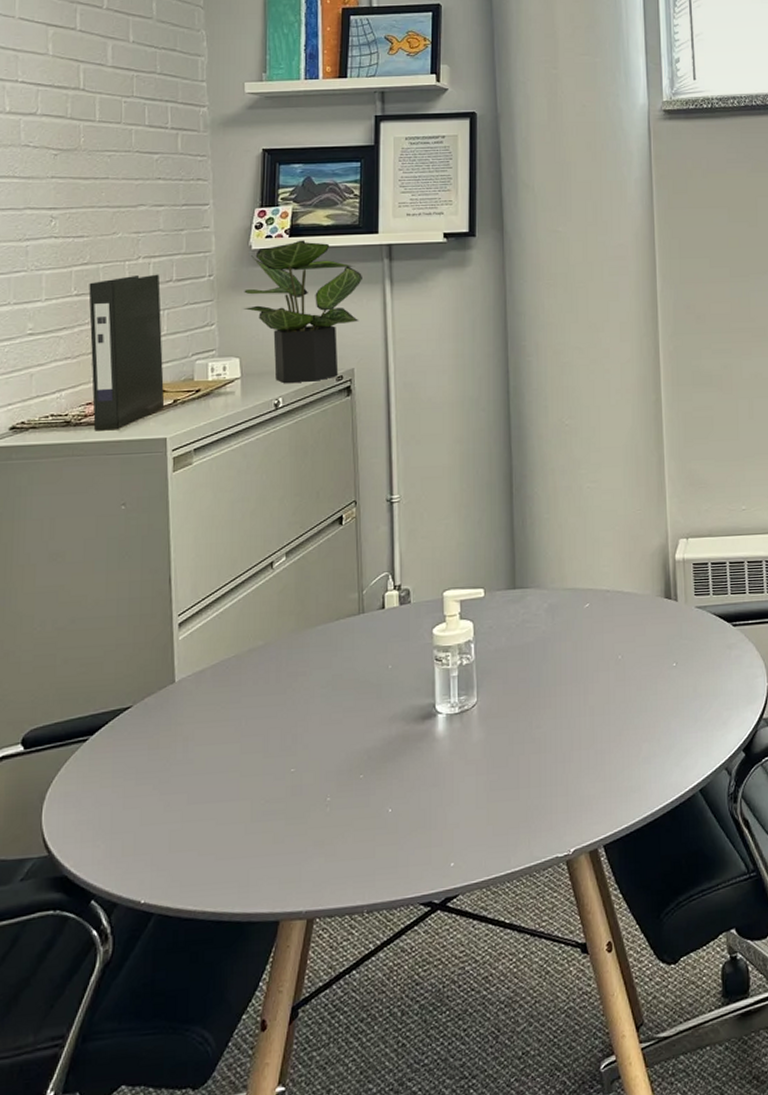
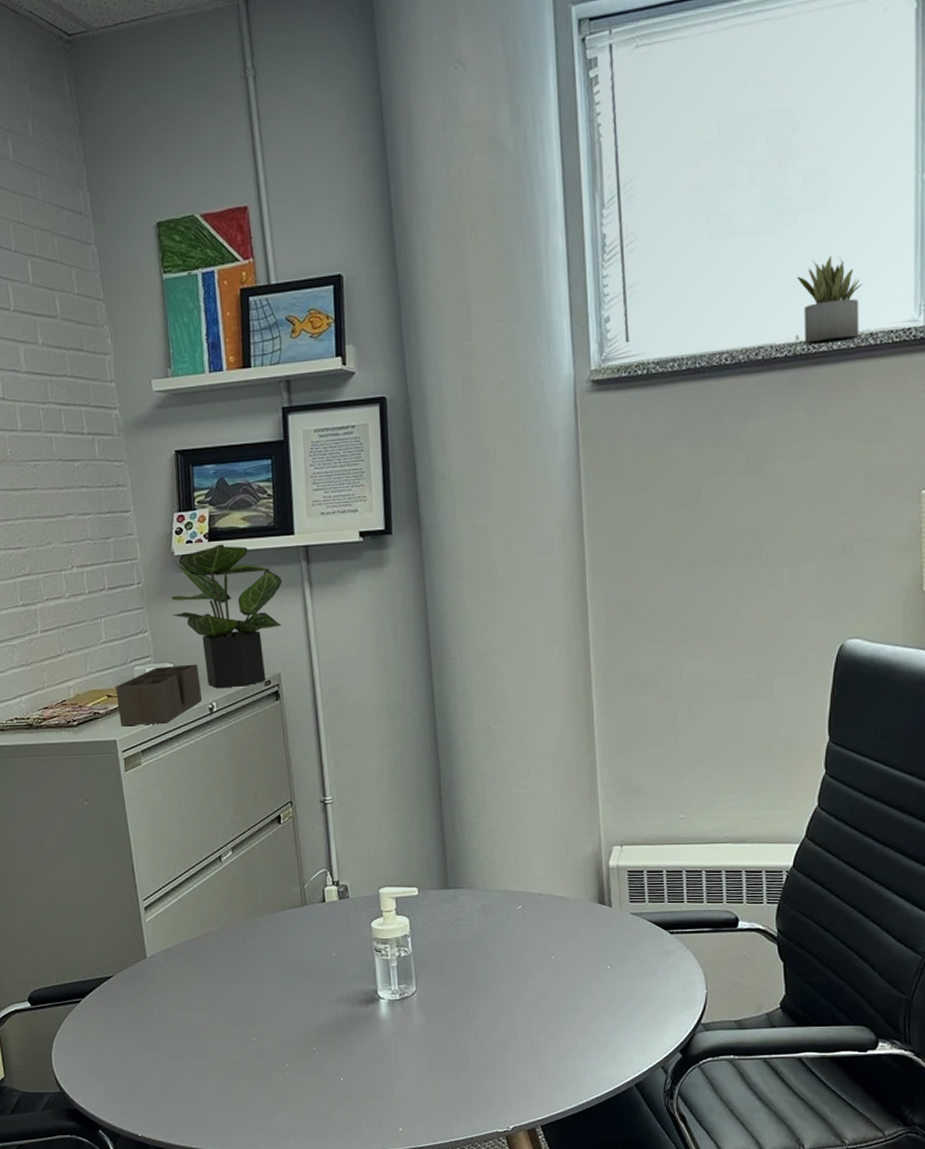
binder: present [88,274,165,431] -> none [32,583,111,733]
desk organizer: none [172,358,267,424] -> present [115,664,202,727]

